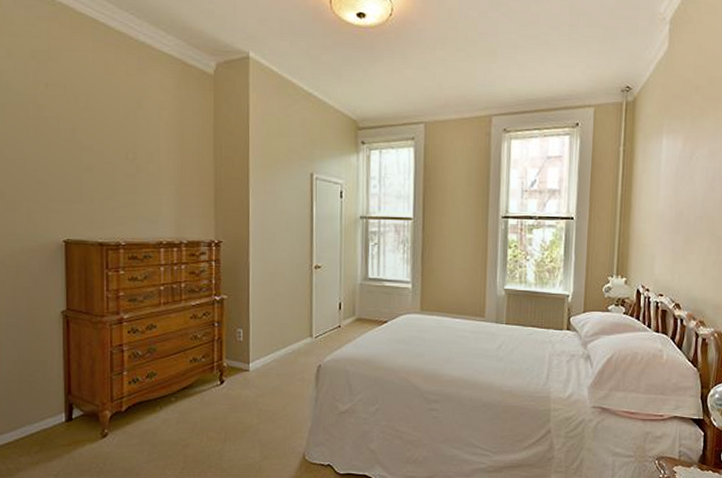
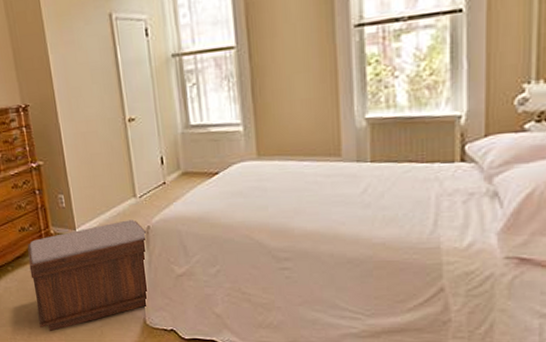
bench: none [195,358,319,467] -> present [27,219,148,332]

